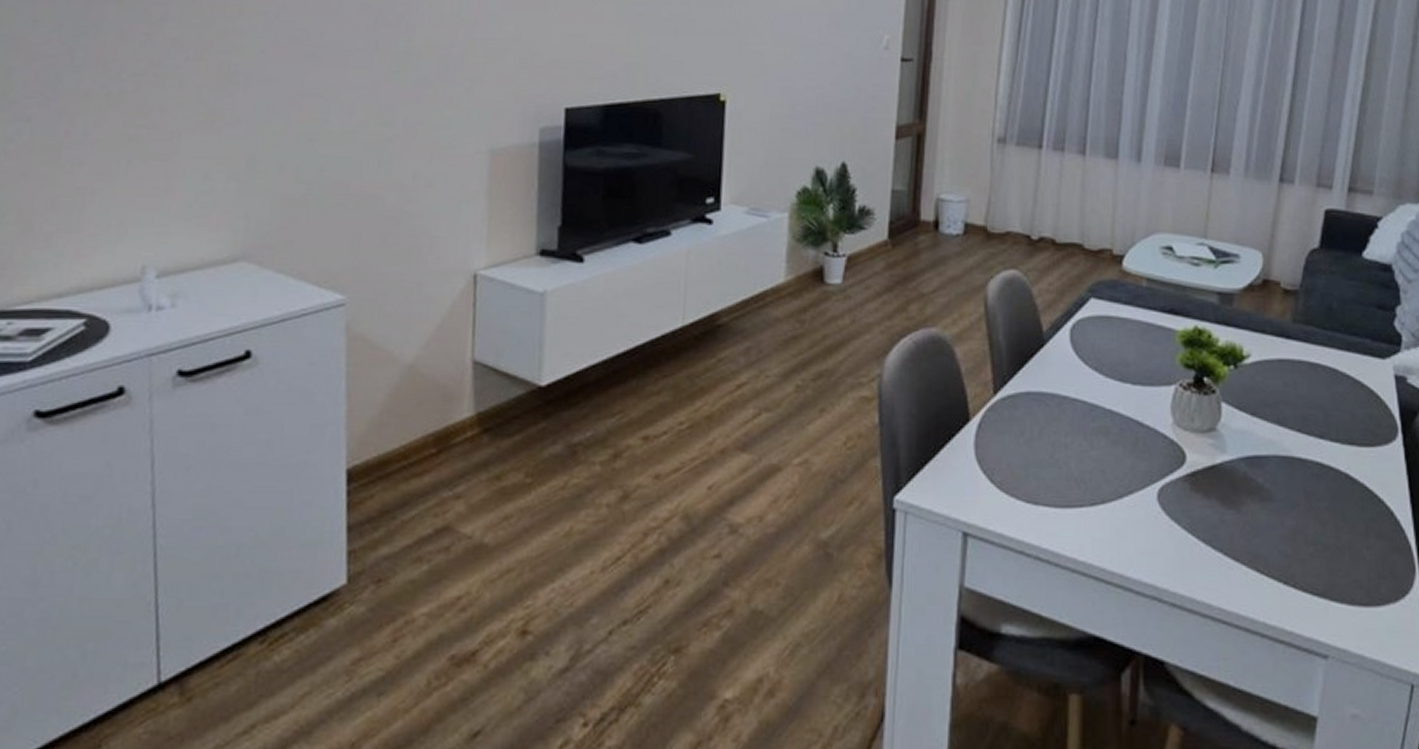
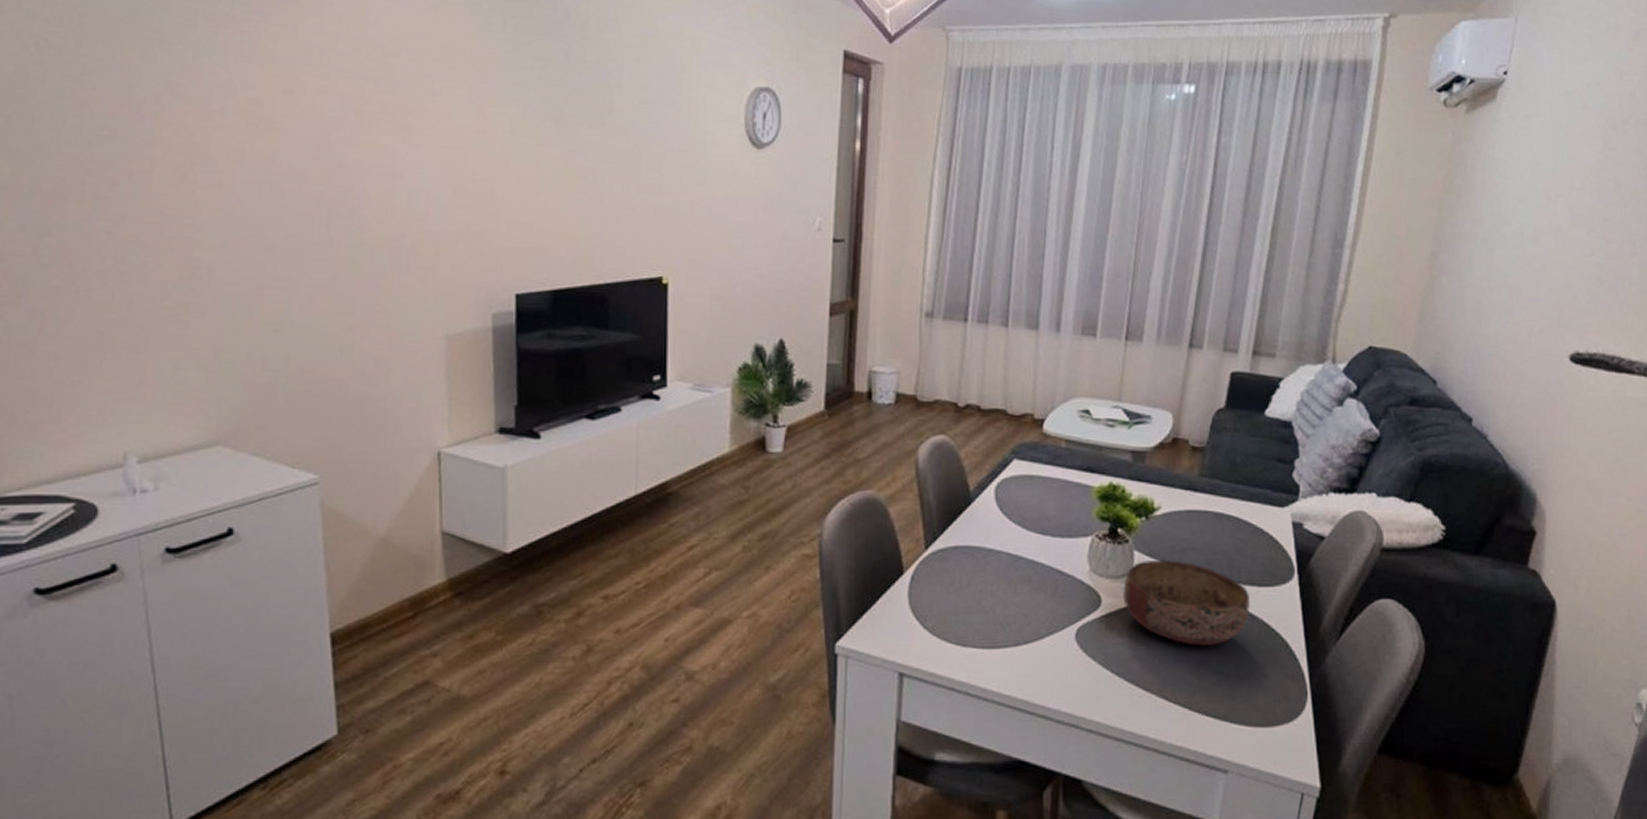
bowl: none [1210,412,1350,513] -> present [1123,559,1250,647]

